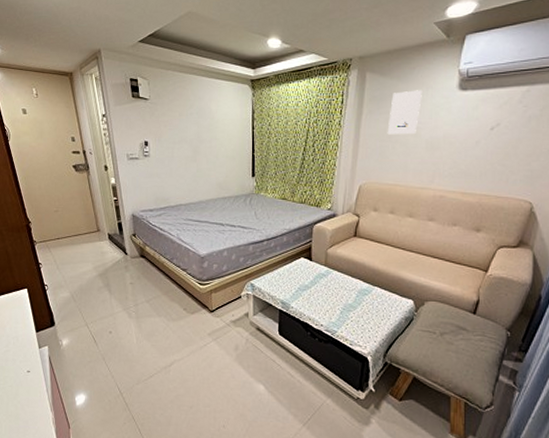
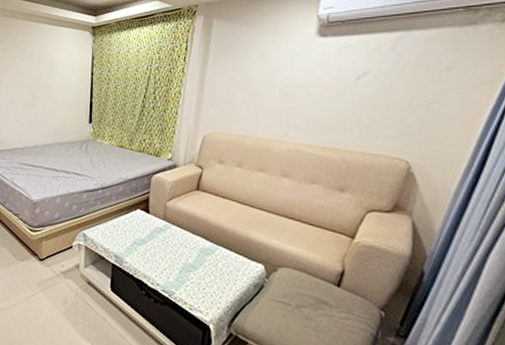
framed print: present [387,90,422,135] -> none [235,36,275,83]

